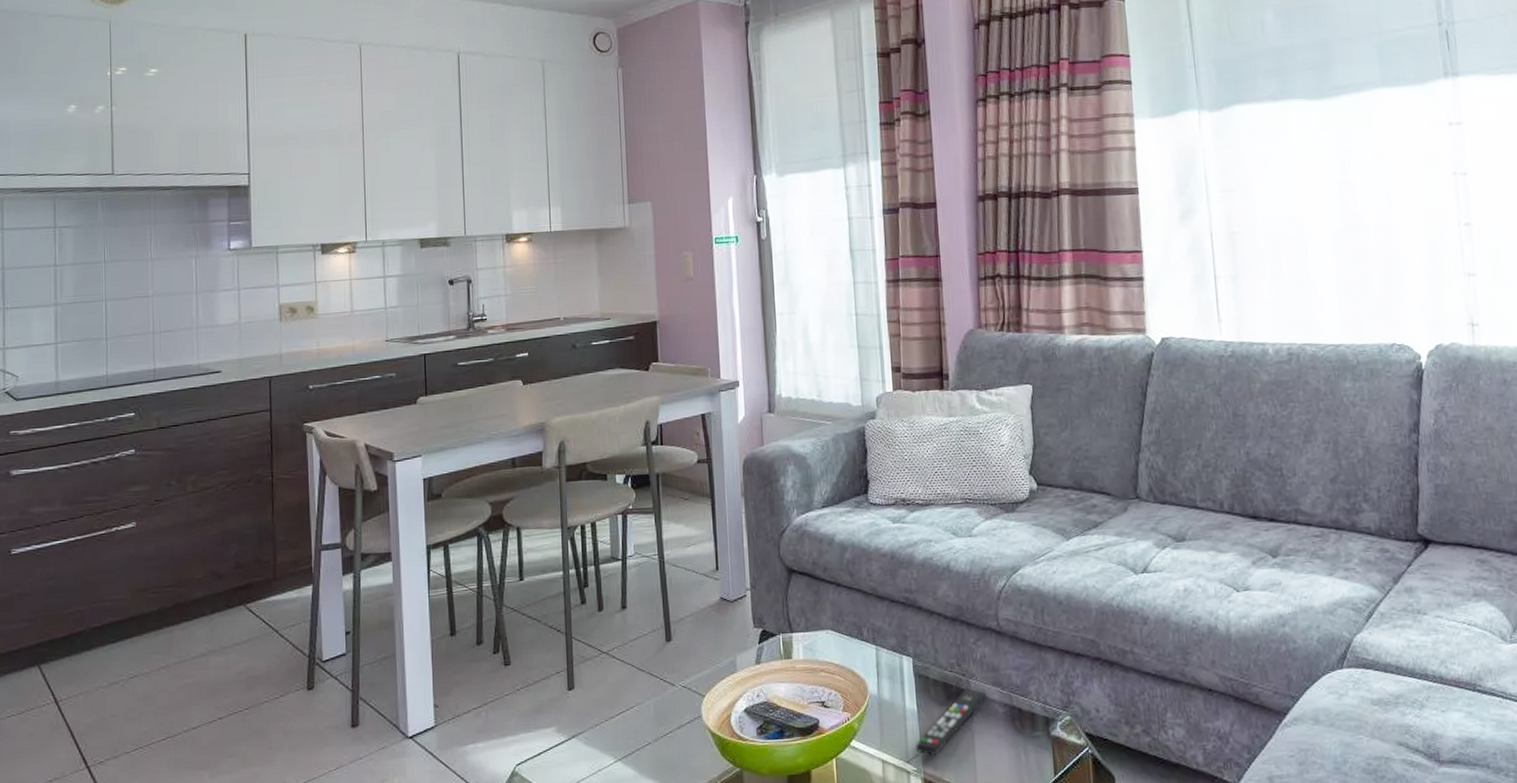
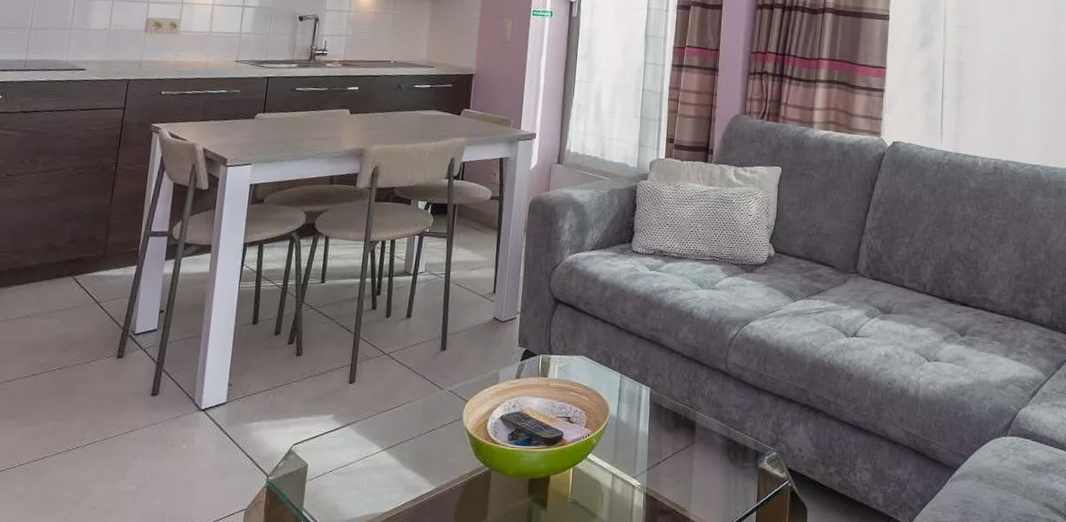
remote control: present [915,689,987,756] -> none [642,420,709,475]

